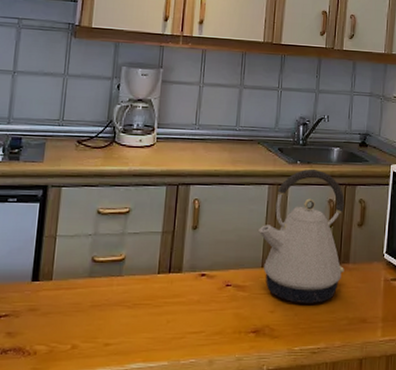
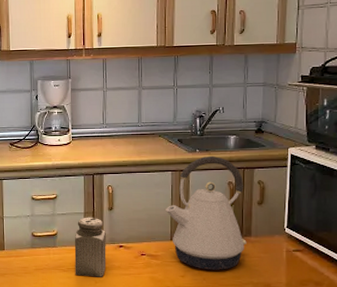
salt shaker: none [142,237,187,315] -> present [74,217,106,277]

